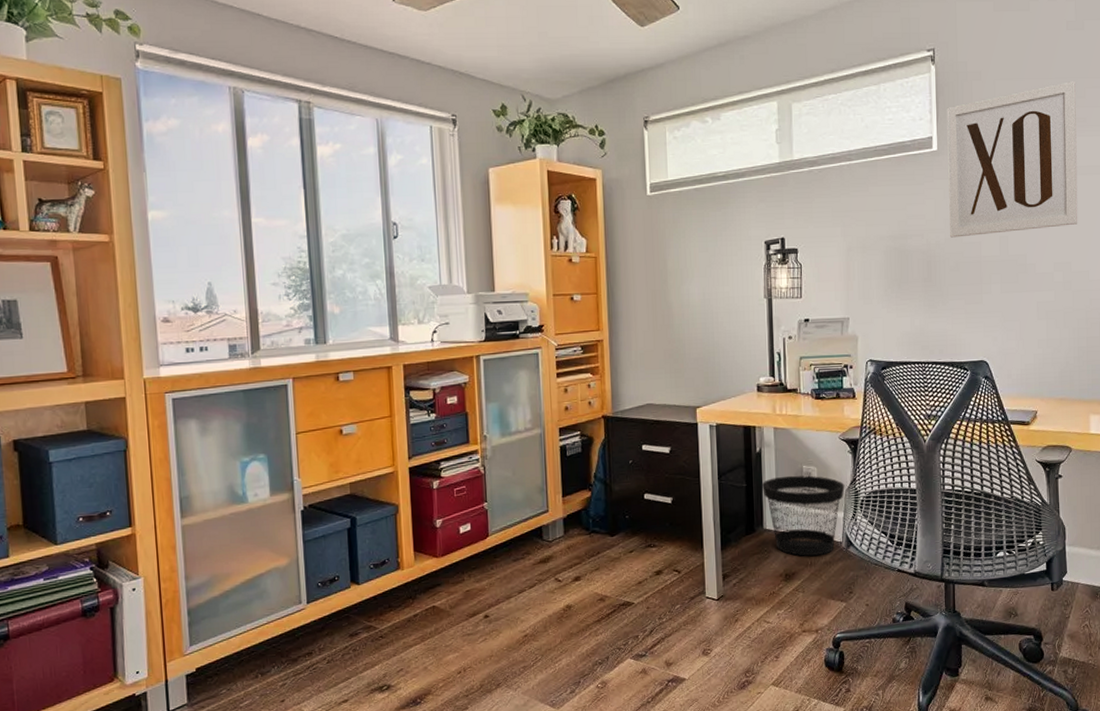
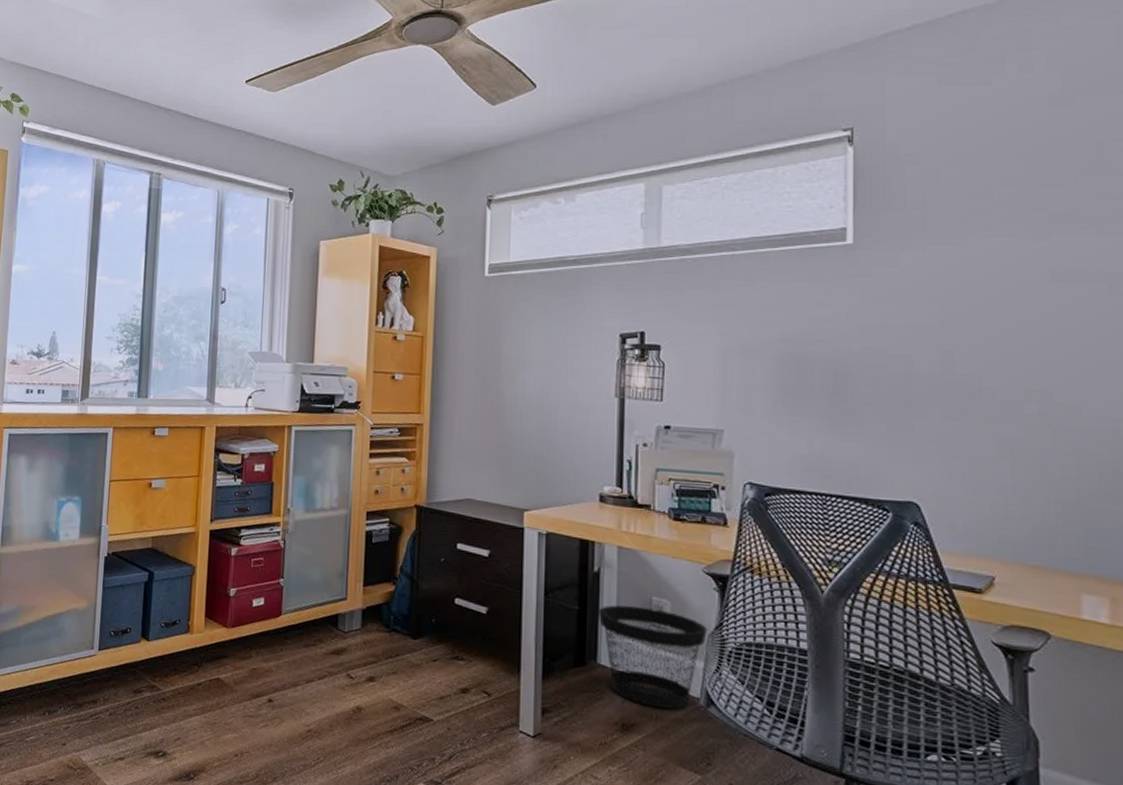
wall art: present [946,80,1078,238] -> none [868,166,1064,348]

